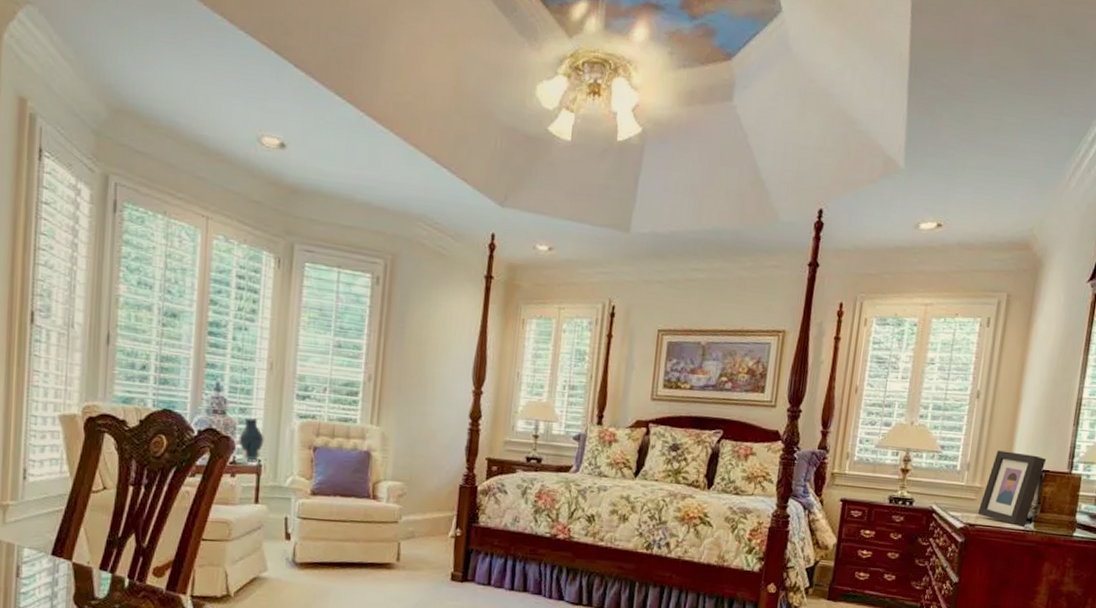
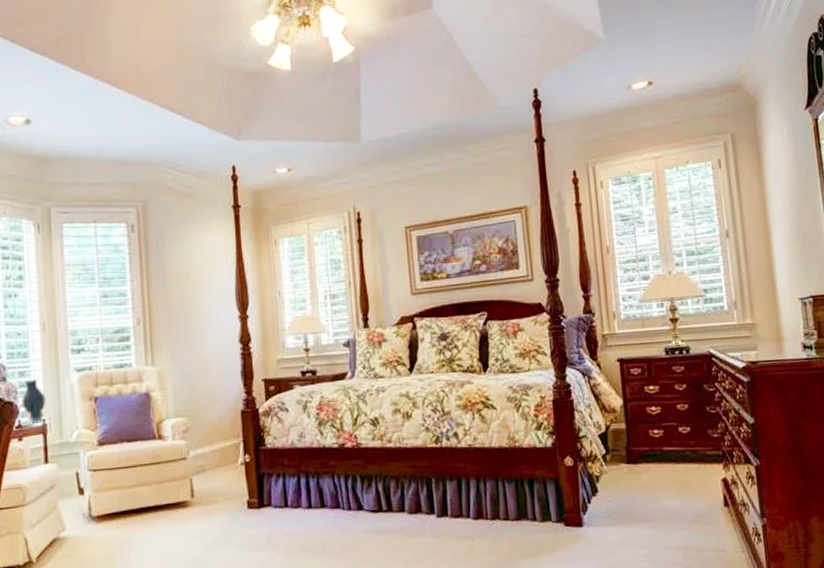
picture frame: present [977,450,1047,528] -> none [756,282,811,357]

